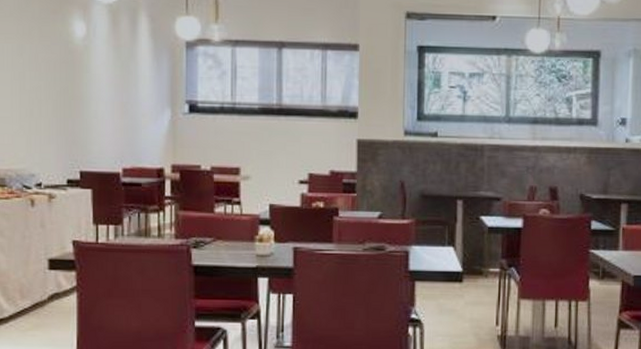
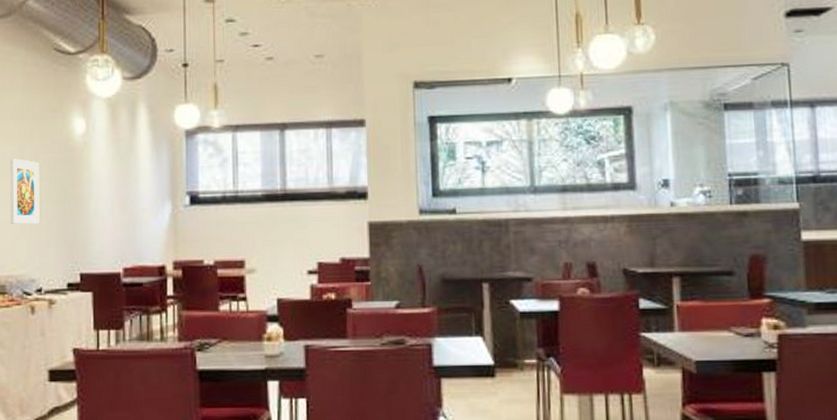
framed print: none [9,56,39,122] -> present [10,158,40,225]

